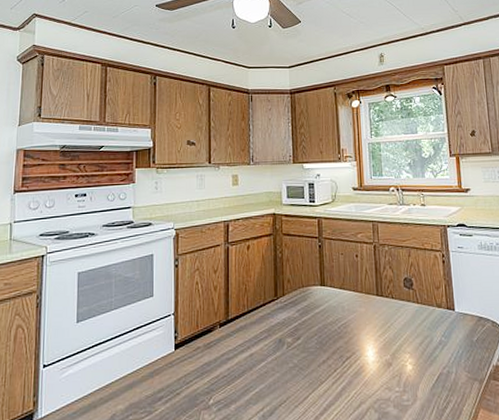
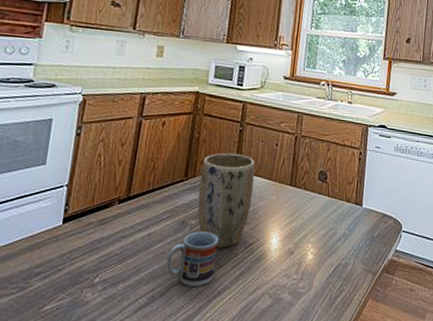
cup: none [271,348,317,404] -> present [166,231,219,286]
plant pot: none [289,268,342,364] -> present [197,153,255,248]

